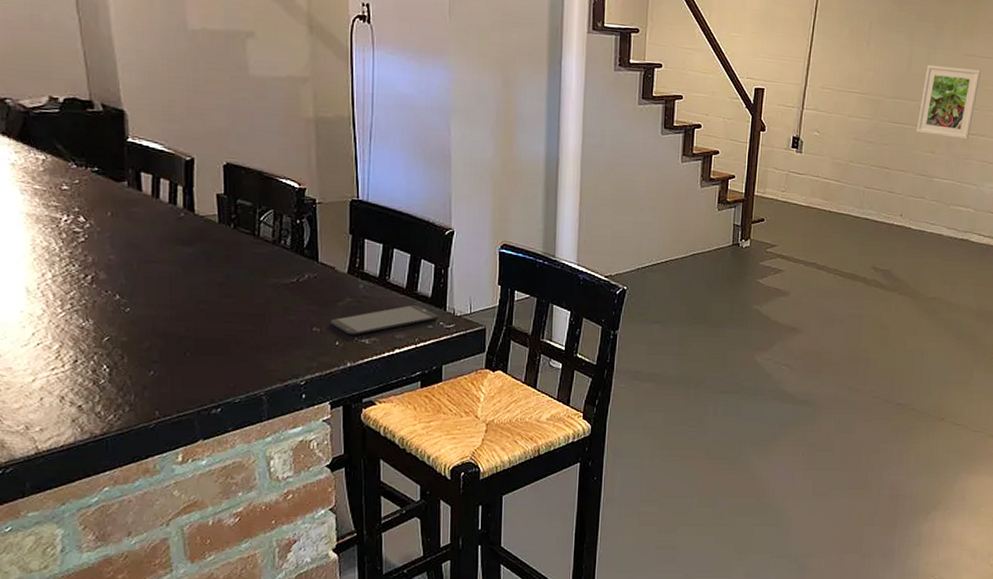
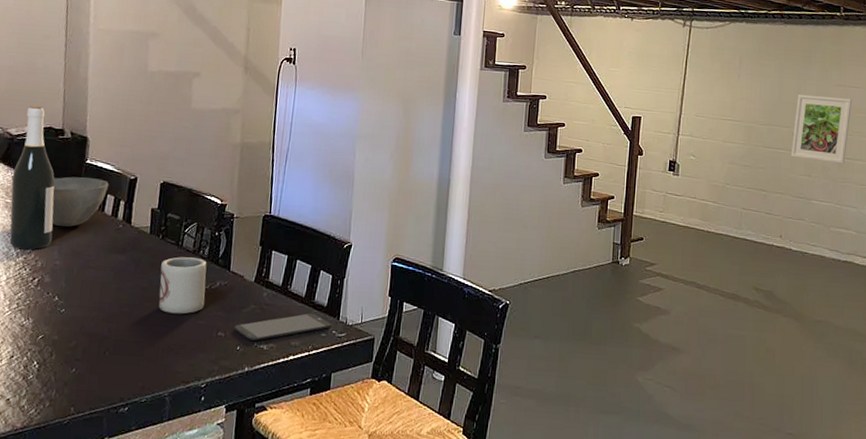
wine bottle: none [36,71,100,243] -> present [9,105,55,250]
bowl: none [89,158,160,217] -> present [51,176,109,227]
cup: none [237,248,294,310] -> present [158,257,207,314]

